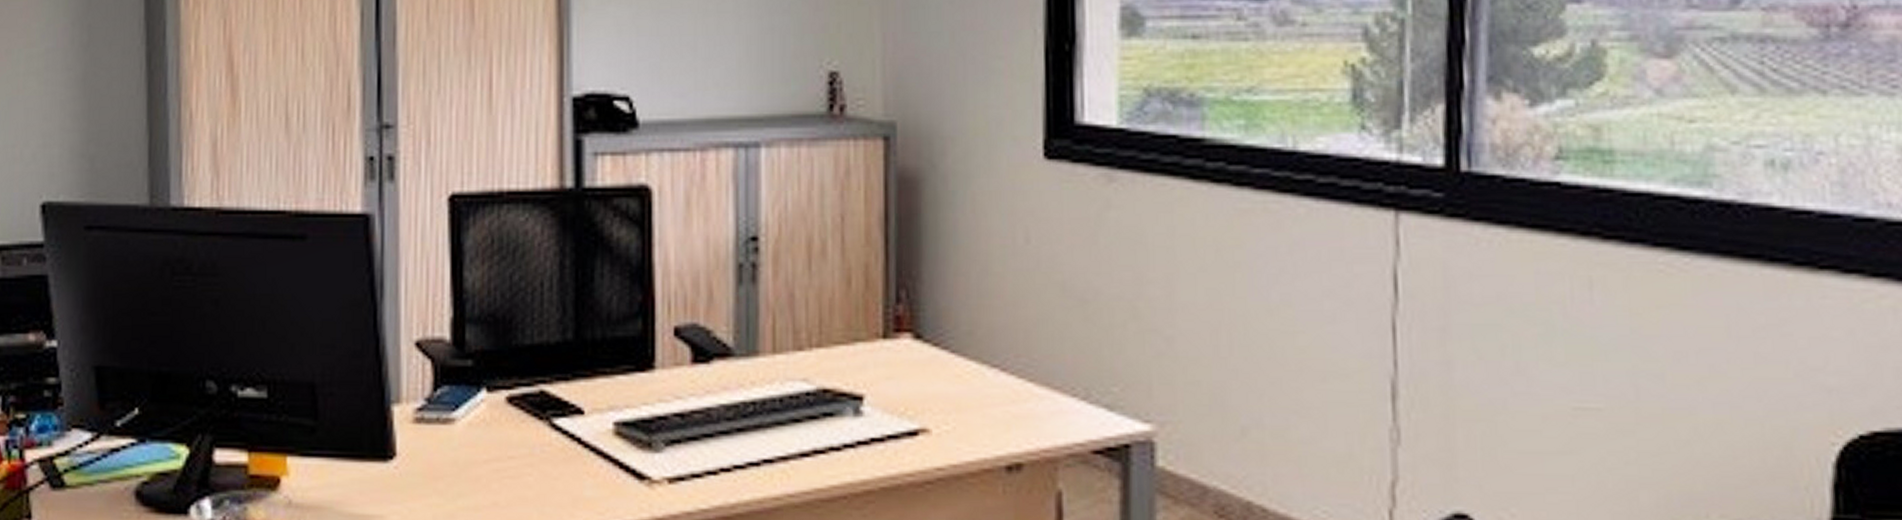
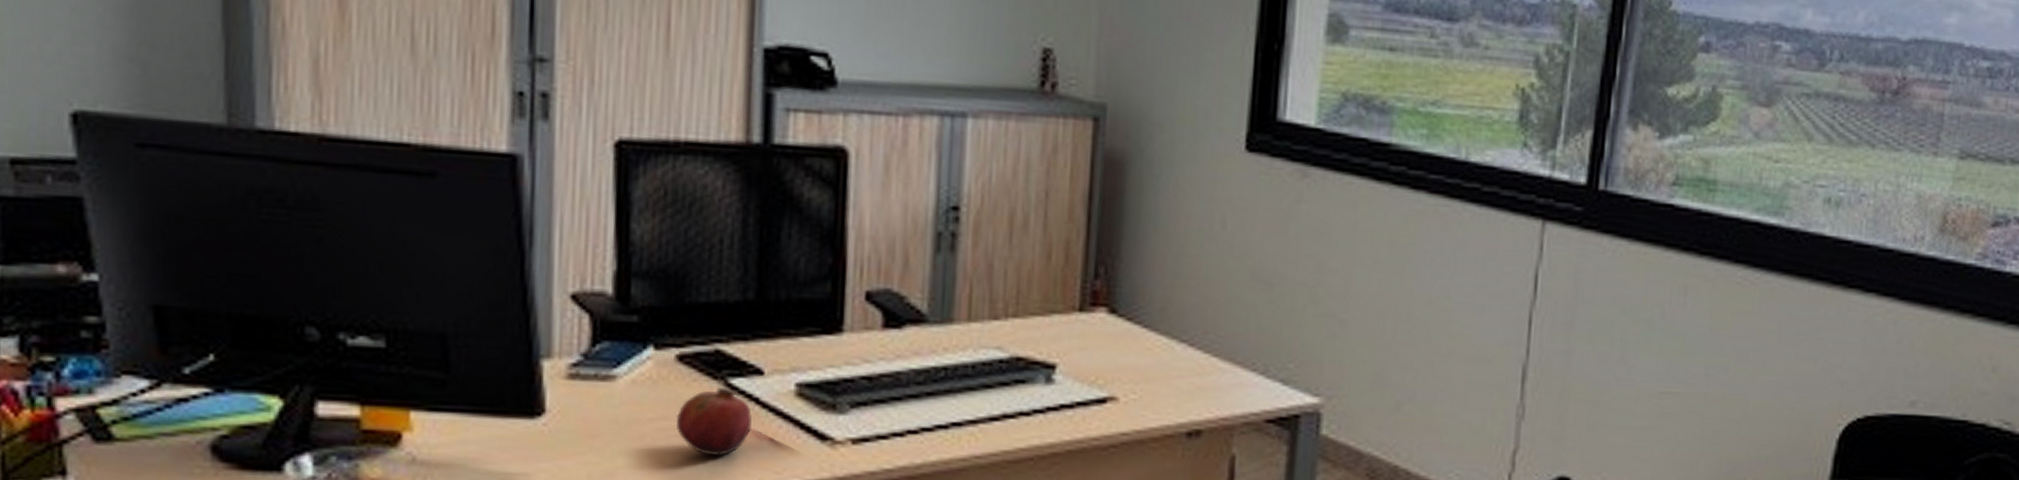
fruit: none [509,427,575,498] -> present [677,386,752,457]

